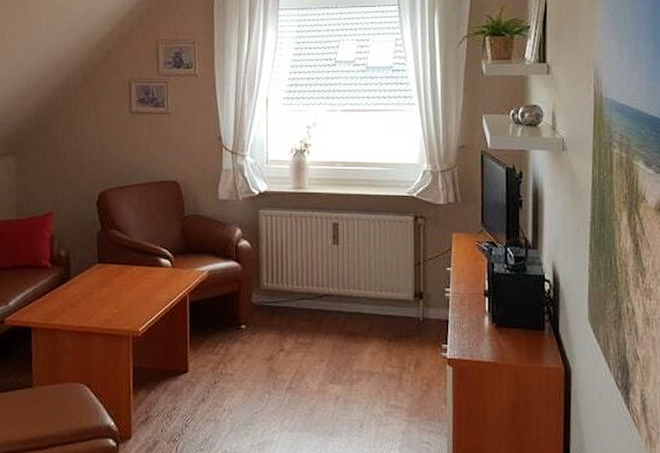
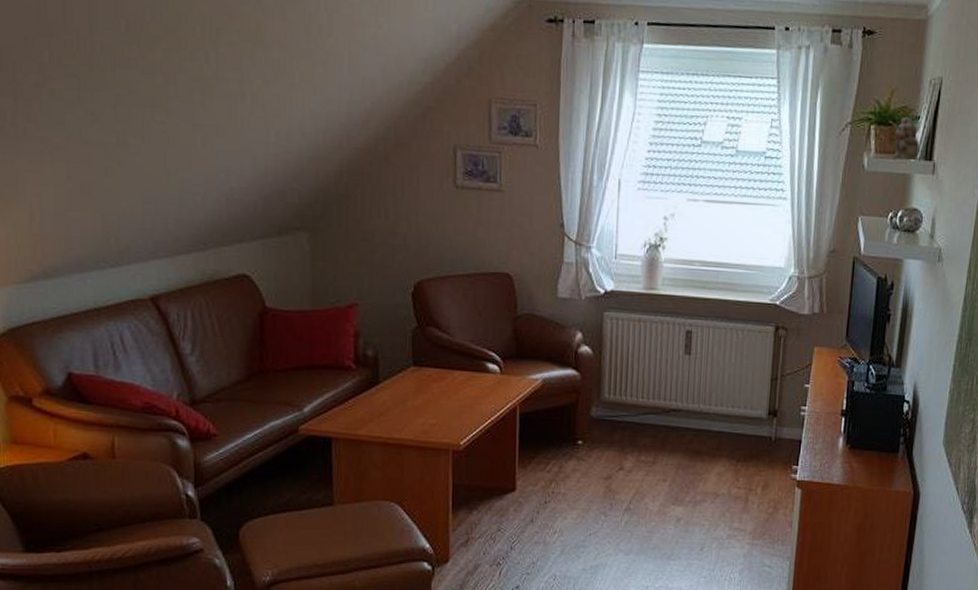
decorative figurine: none [508,28,533,64] -> present [893,117,920,161]

